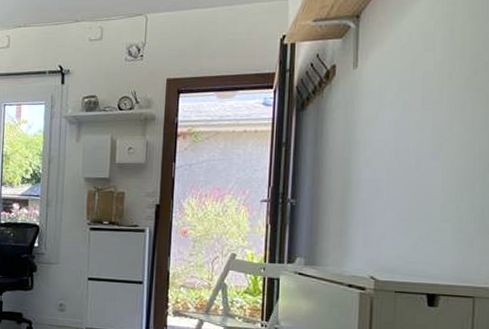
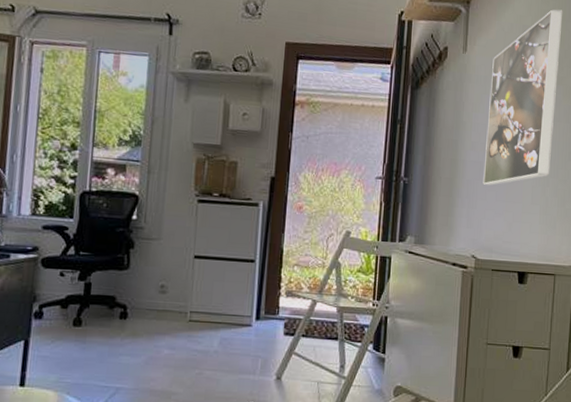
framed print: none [381,10,475,203] -> present [483,9,563,186]

